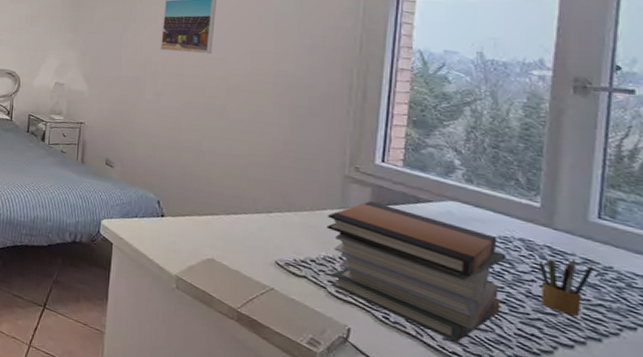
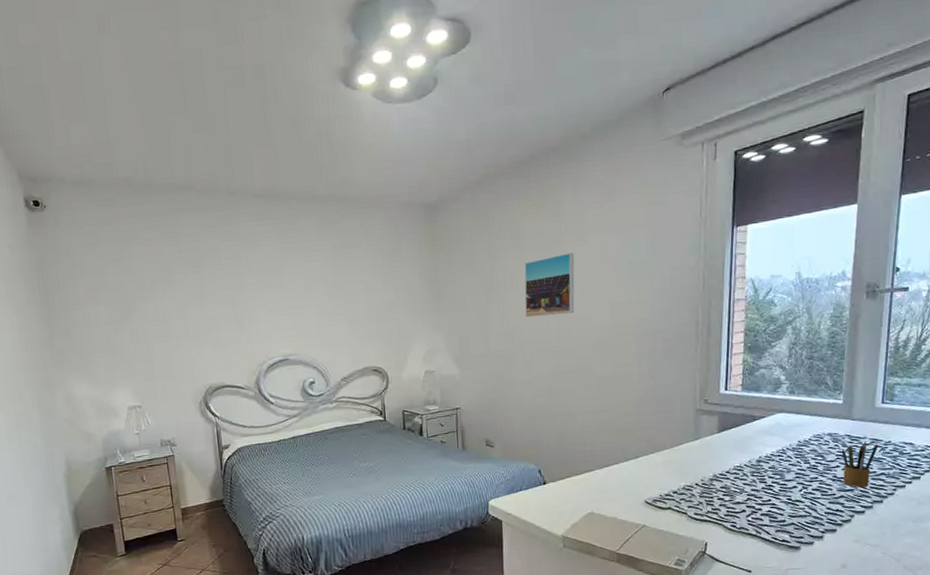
book stack: present [326,201,507,343] -> none [684,428,819,532]

